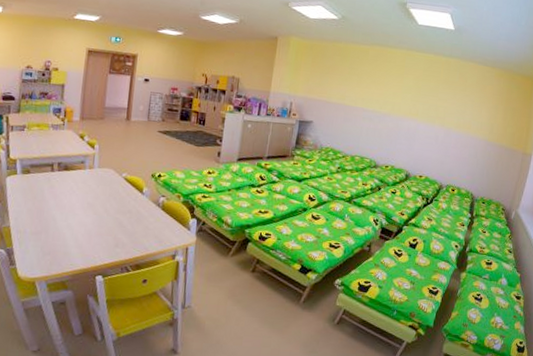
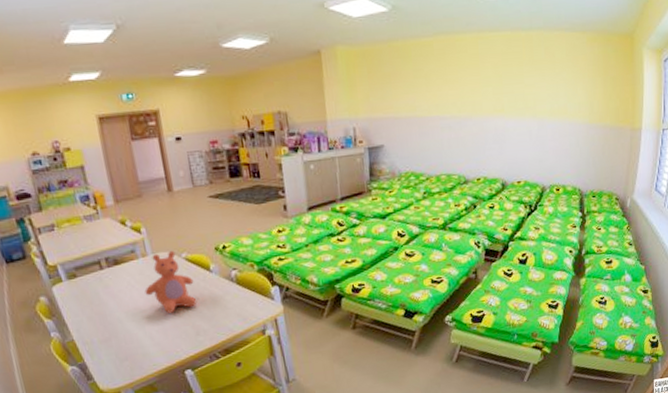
teddy bear: none [82,168,126,222] -> present [144,250,197,313]

